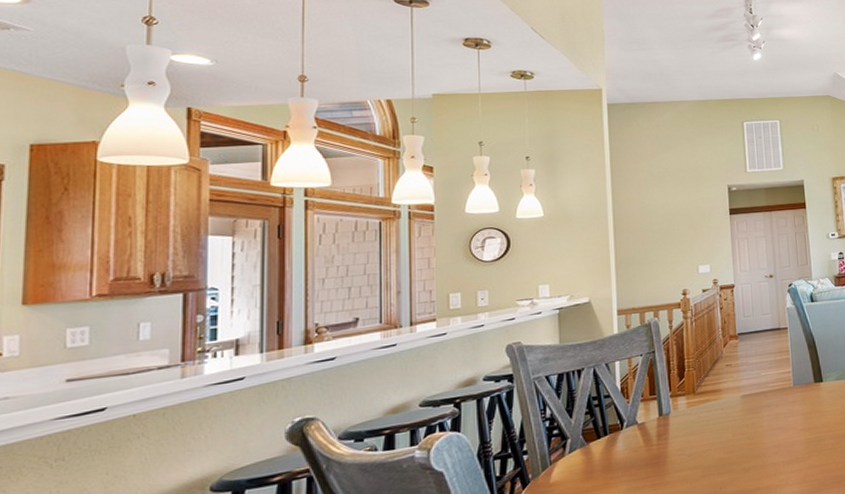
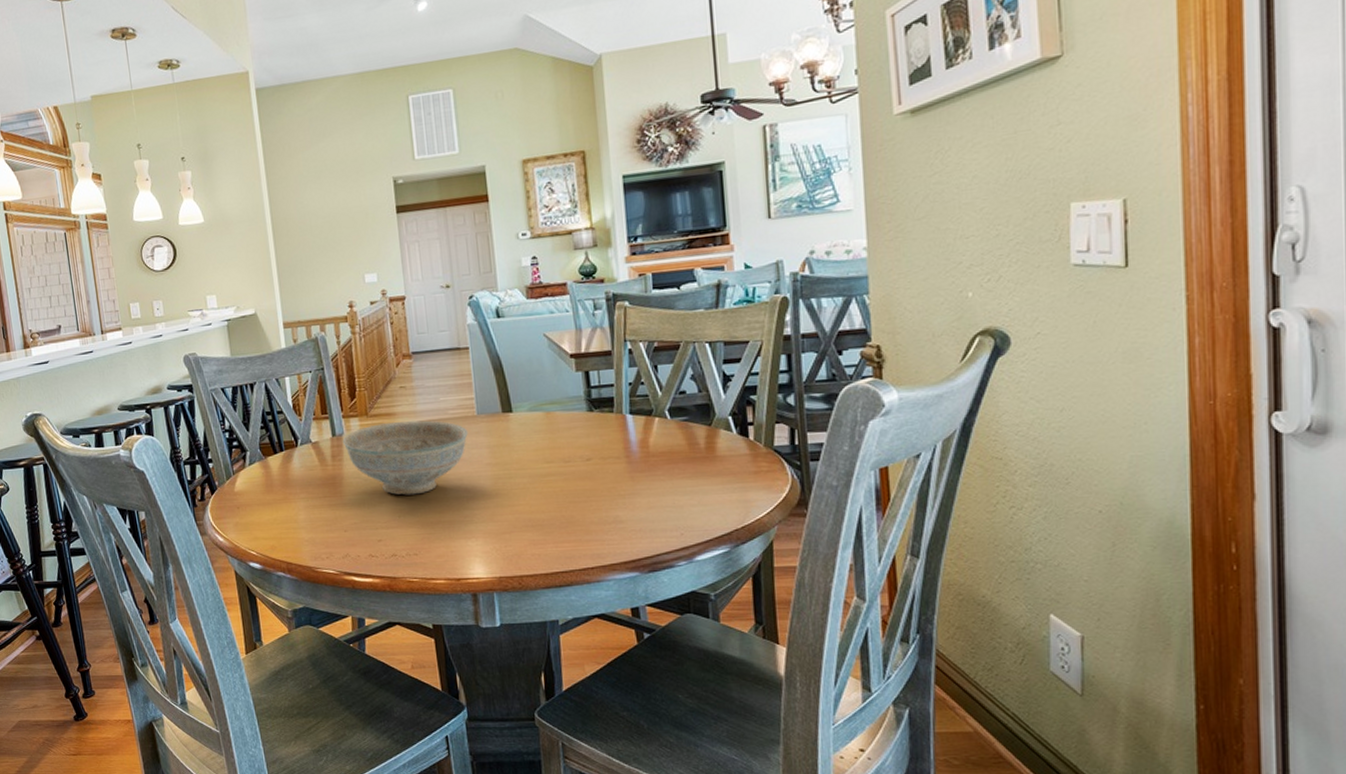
decorative bowl: none [669,394,785,468] -> present [342,420,468,495]

